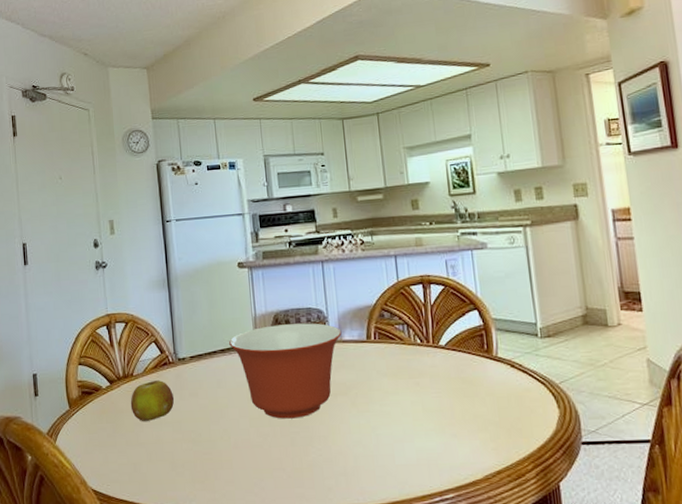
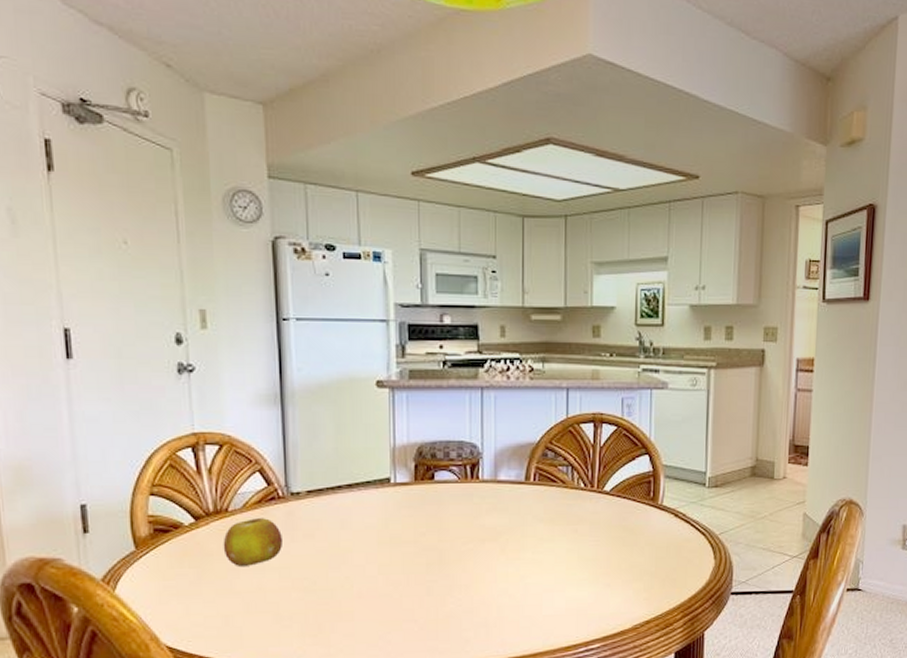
mixing bowl: present [229,323,342,419] -> none [359,459,497,566]

